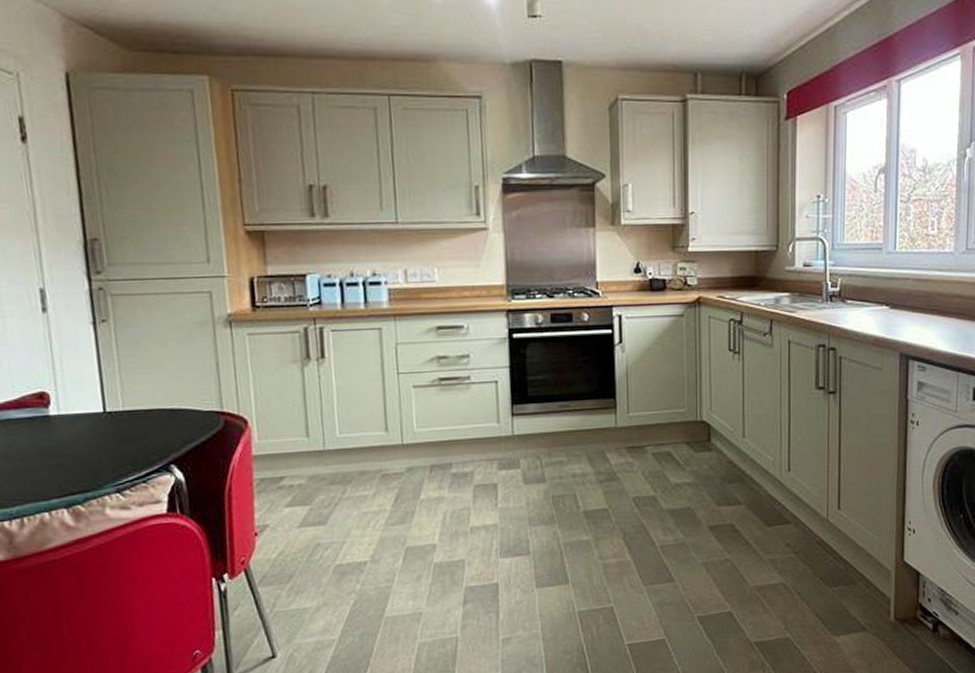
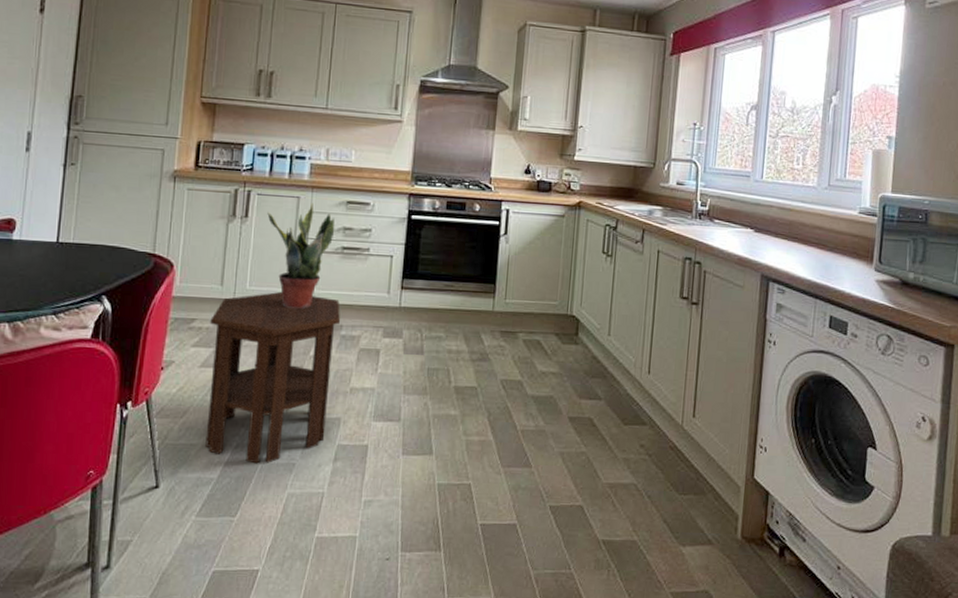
side table: none [301,435,450,619] -> present [205,291,341,464]
potted plant: none [346,333,428,452] -> present [267,203,335,309]

